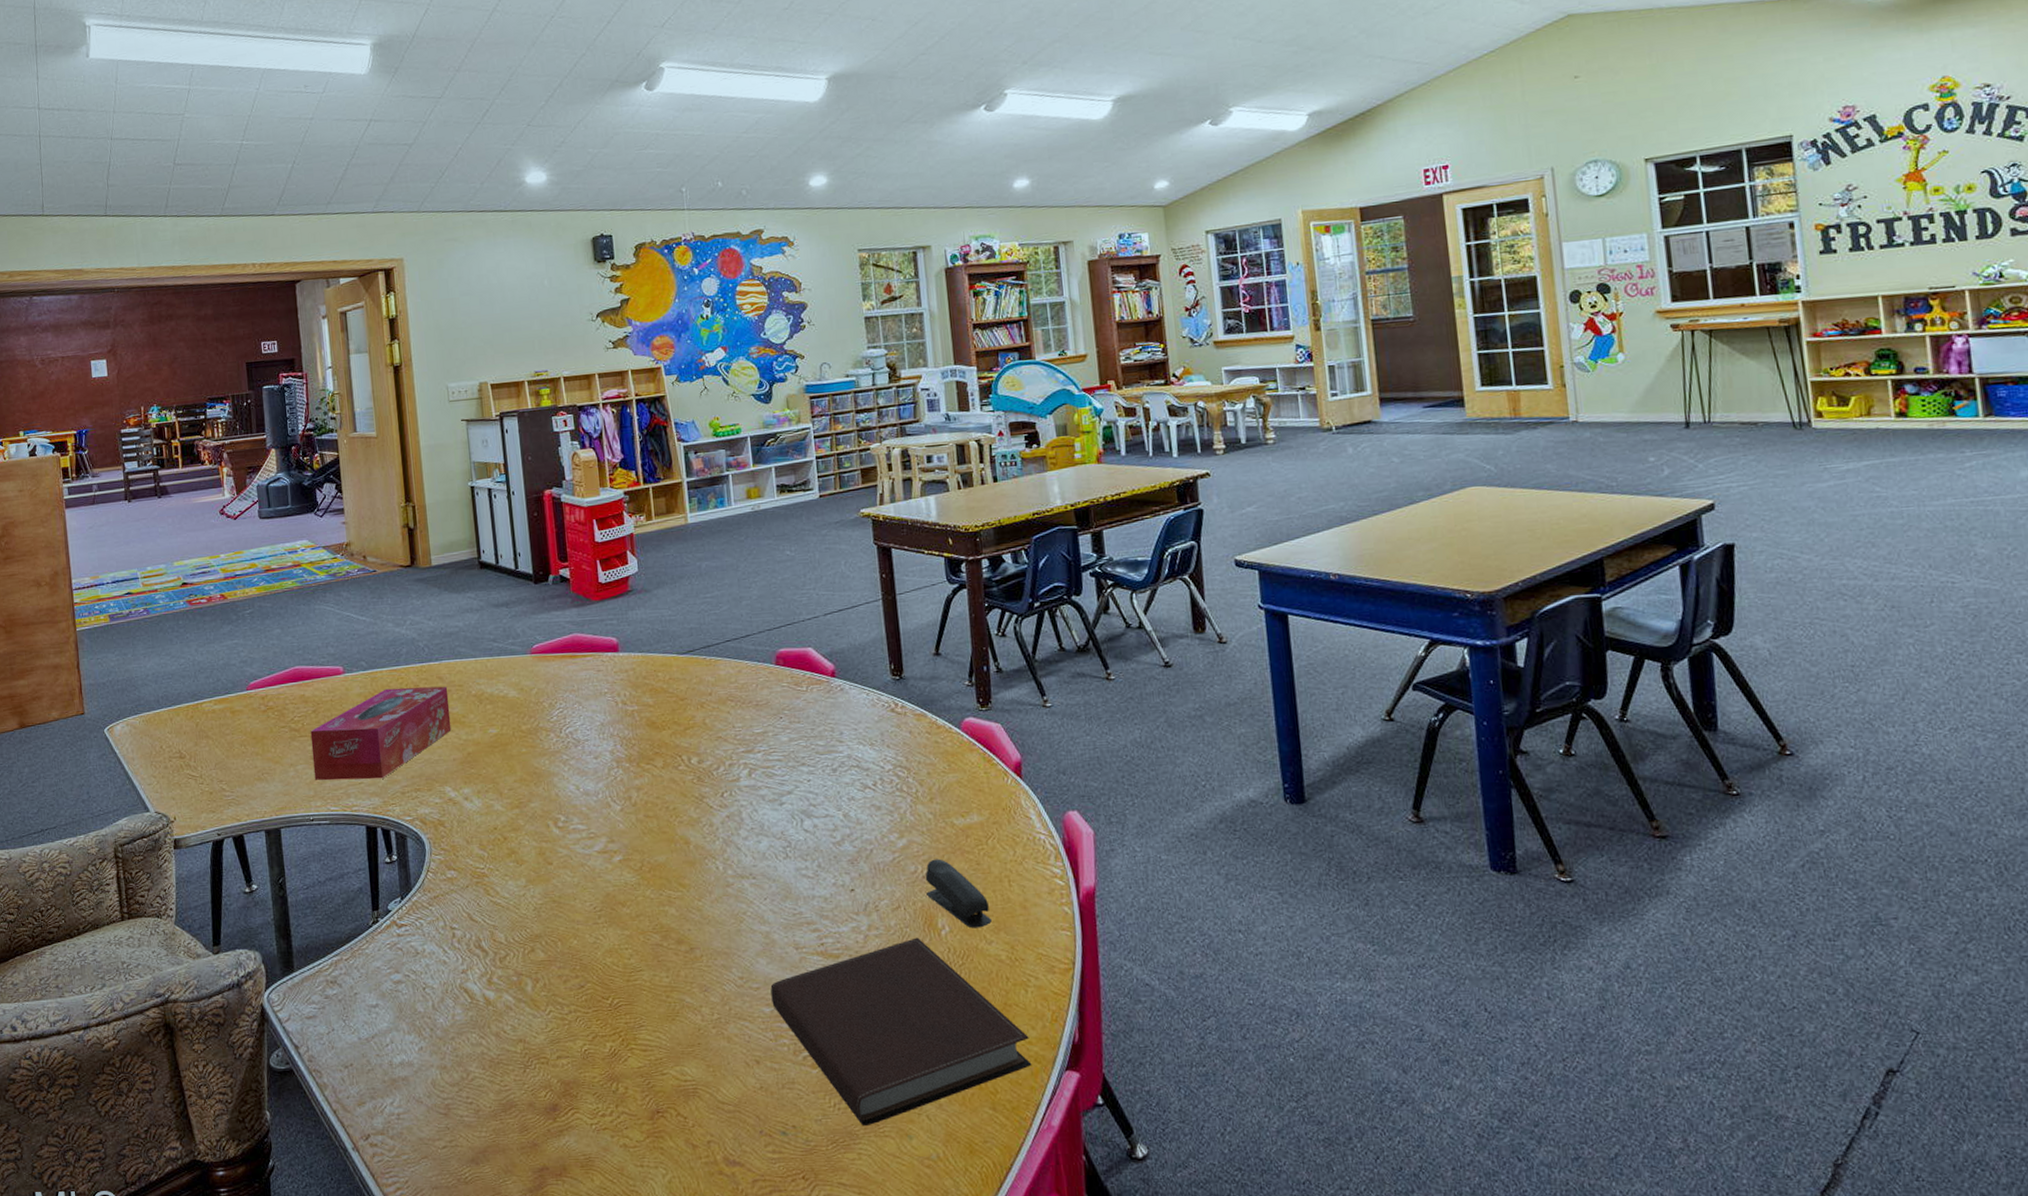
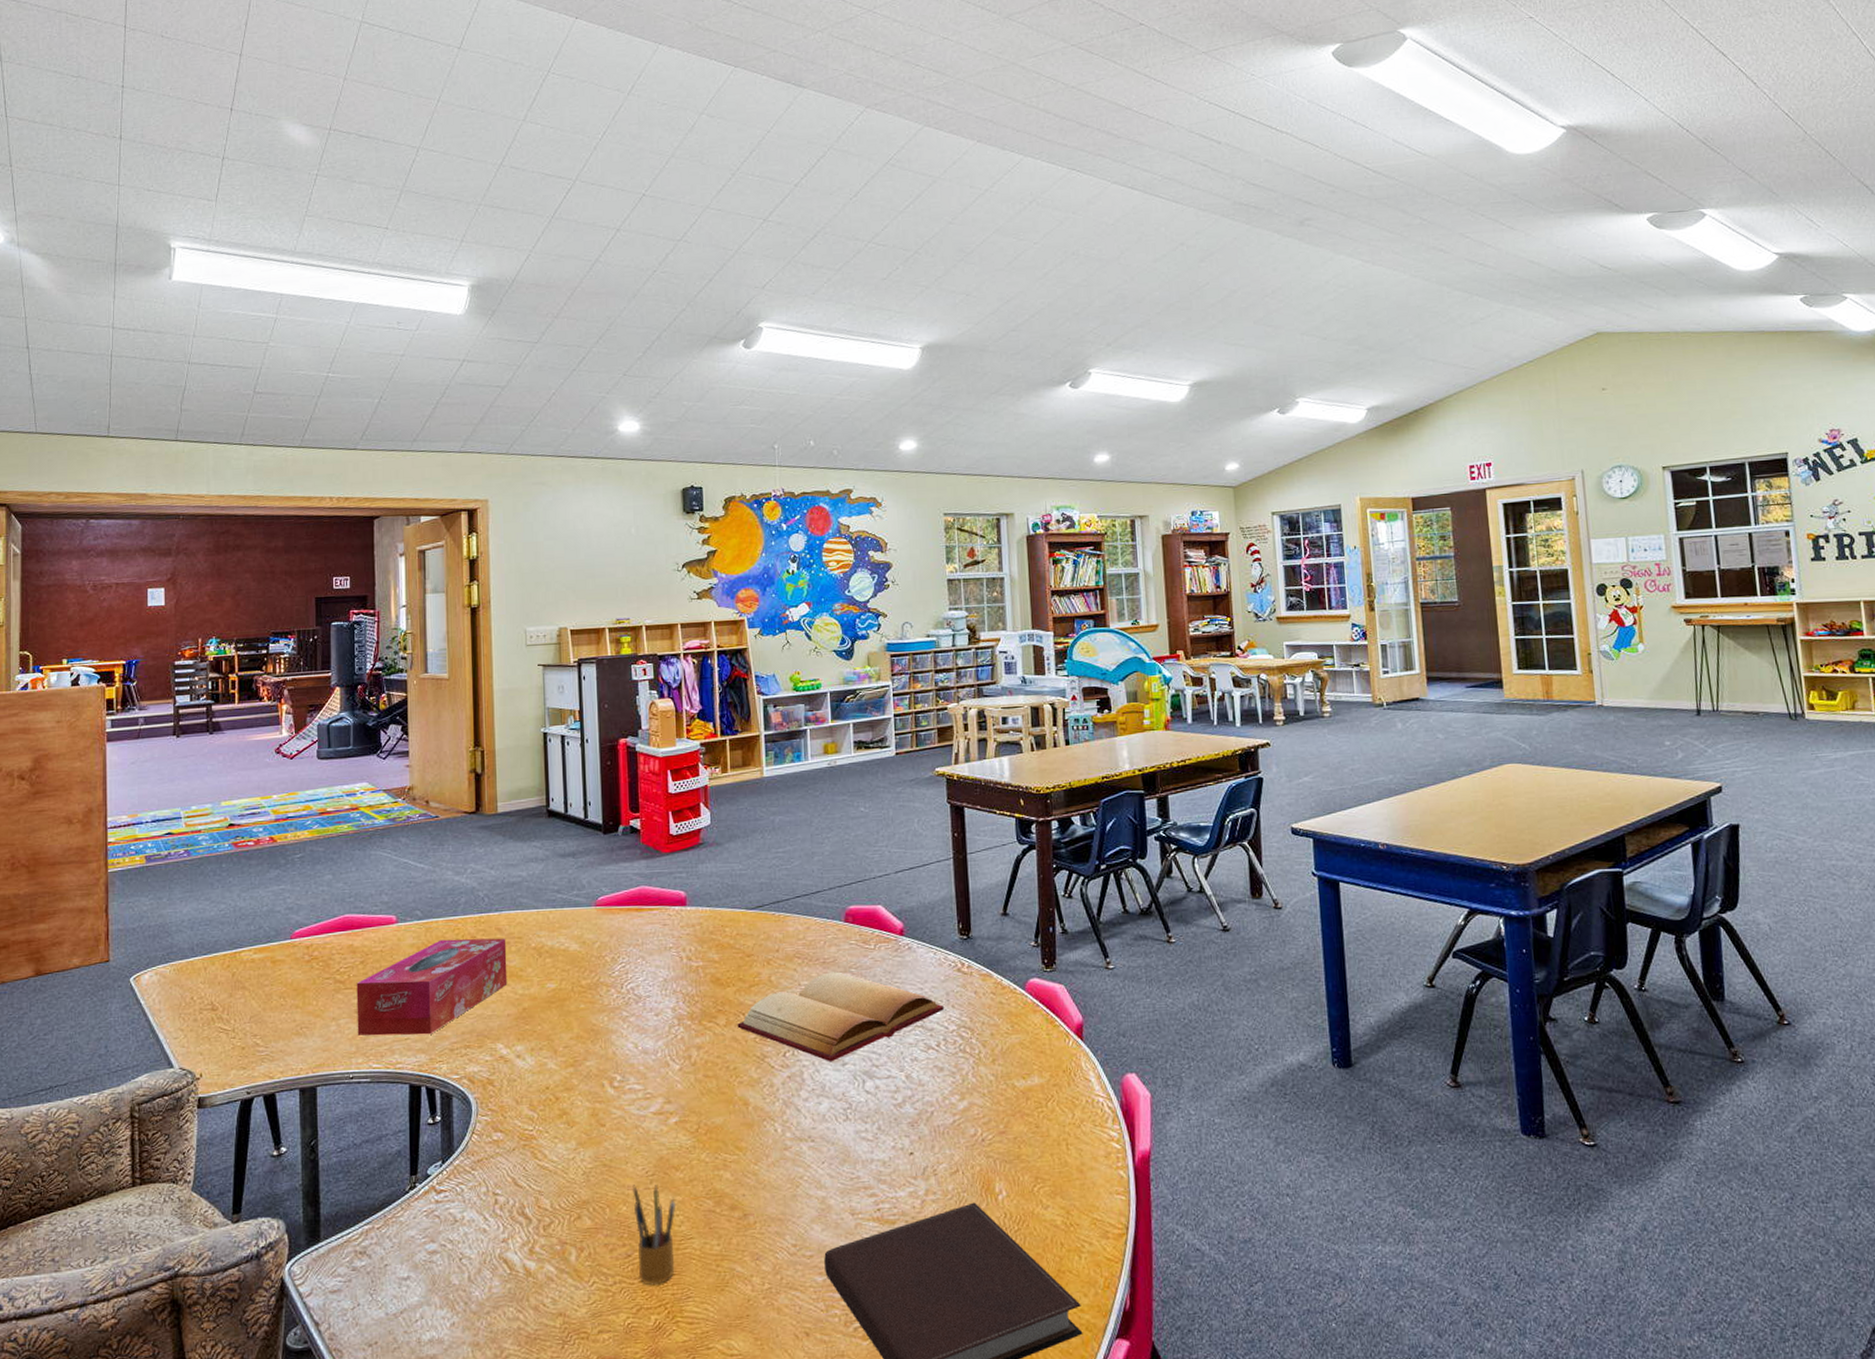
pencil box: none [582,920,627,1015] -> present [632,1185,676,1286]
bible: none [674,713,879,802] -> present [737,971,944,1062]
stapler: present [925,859,992,929] -> none [984,1121,1048,1193]

